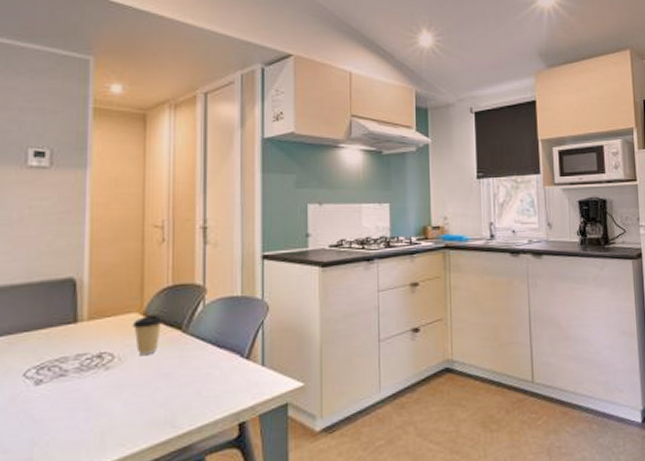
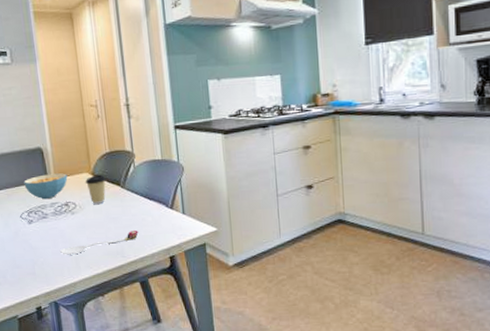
cereal bowl: none [38,313,107,350] -> present [23,173,68,200]
spoon: none [77,388,199,429] -> present [59,229,139,255]

